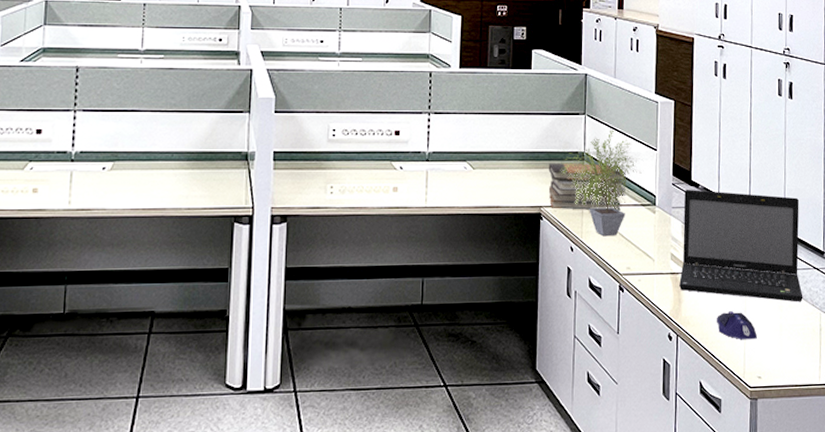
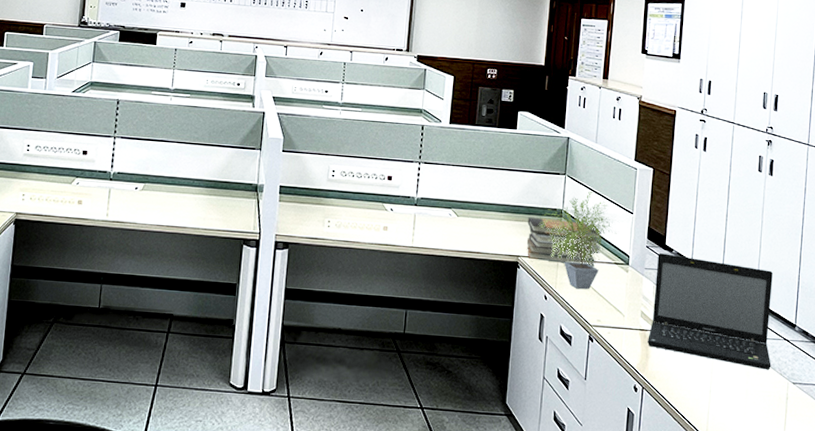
computer mouse: present [717,311,757,339] -> none [683,371,722,399]

